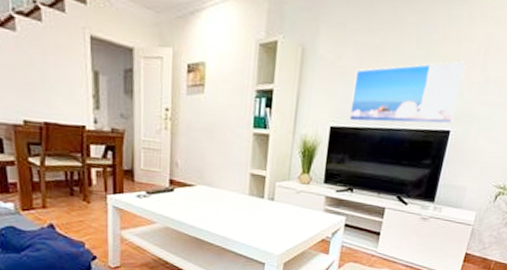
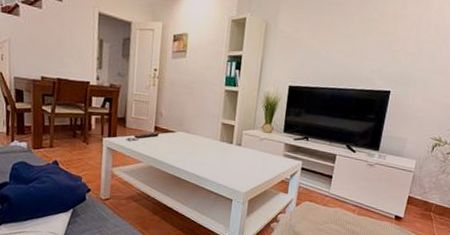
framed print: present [349,61,466,125] -> none [304,35,402,86]

